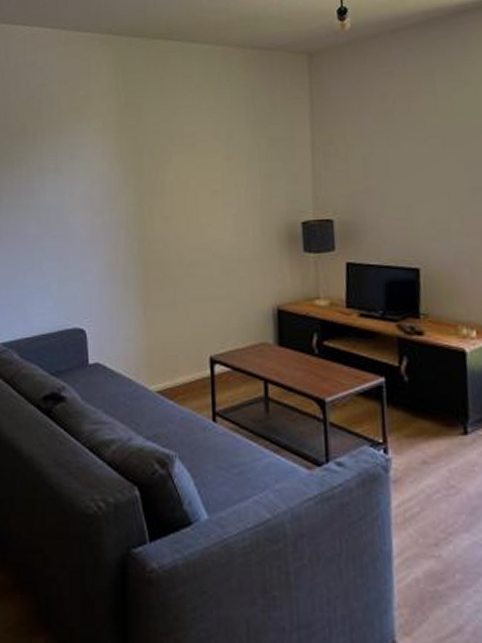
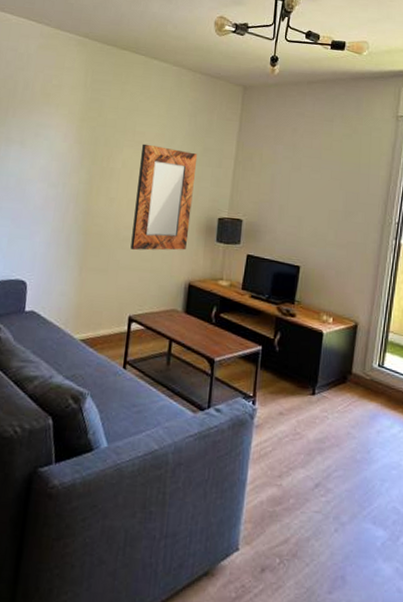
home mirror: none [195,145,268,277] -> present [130,143,198,251]

